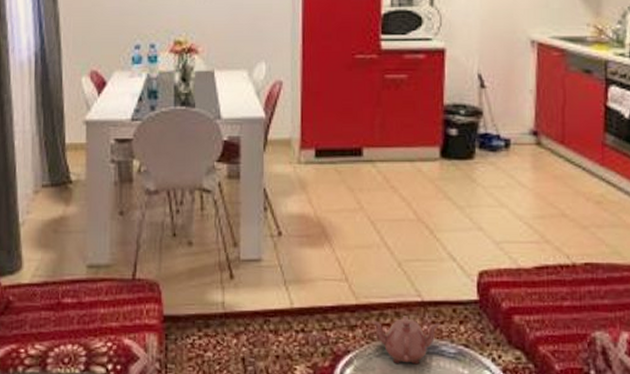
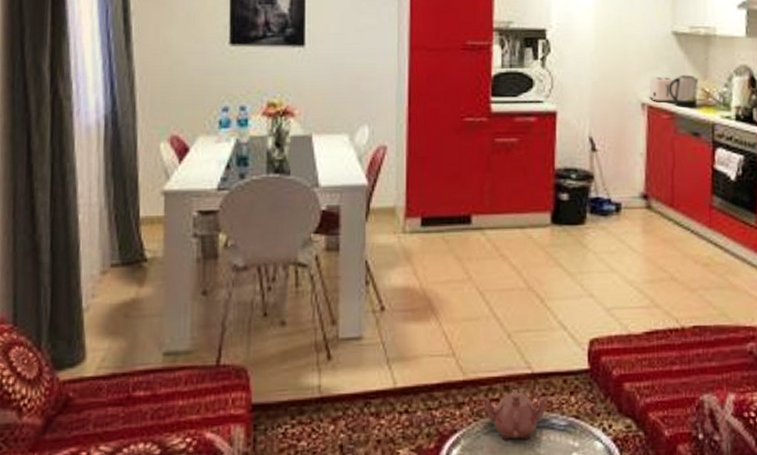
toaster: none [538,13,568,40] -> present [648,76,677,102]
kettle: none [559,11,591,44] -> present [668,74,699,107]

